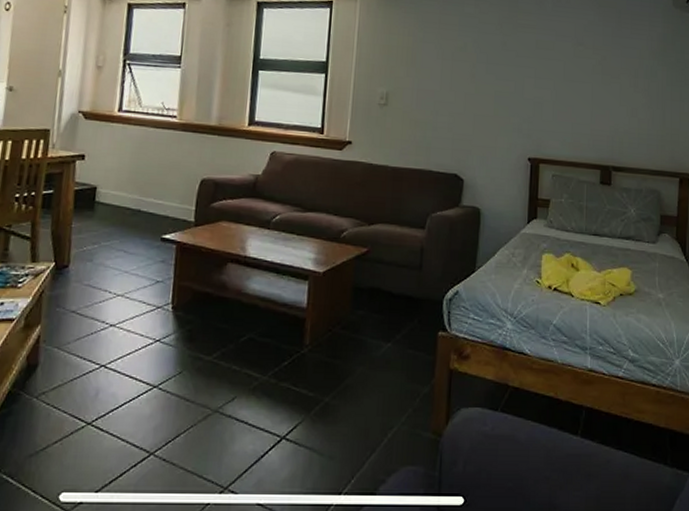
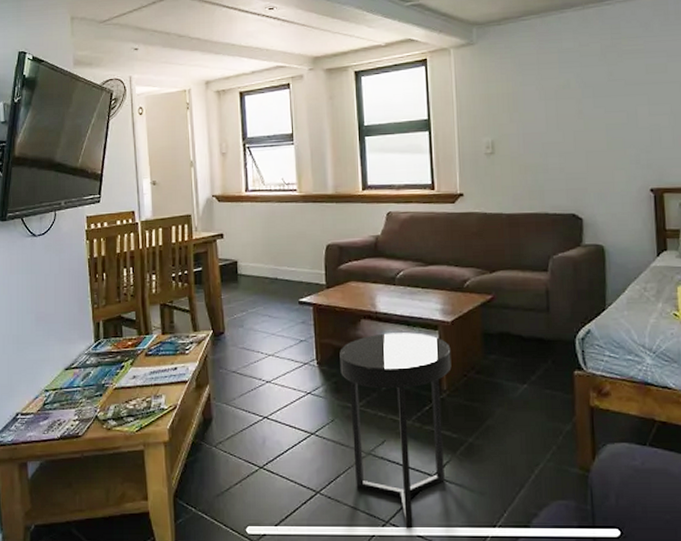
side table: none [196,279,319,496] -> present [340,332,452,529]

